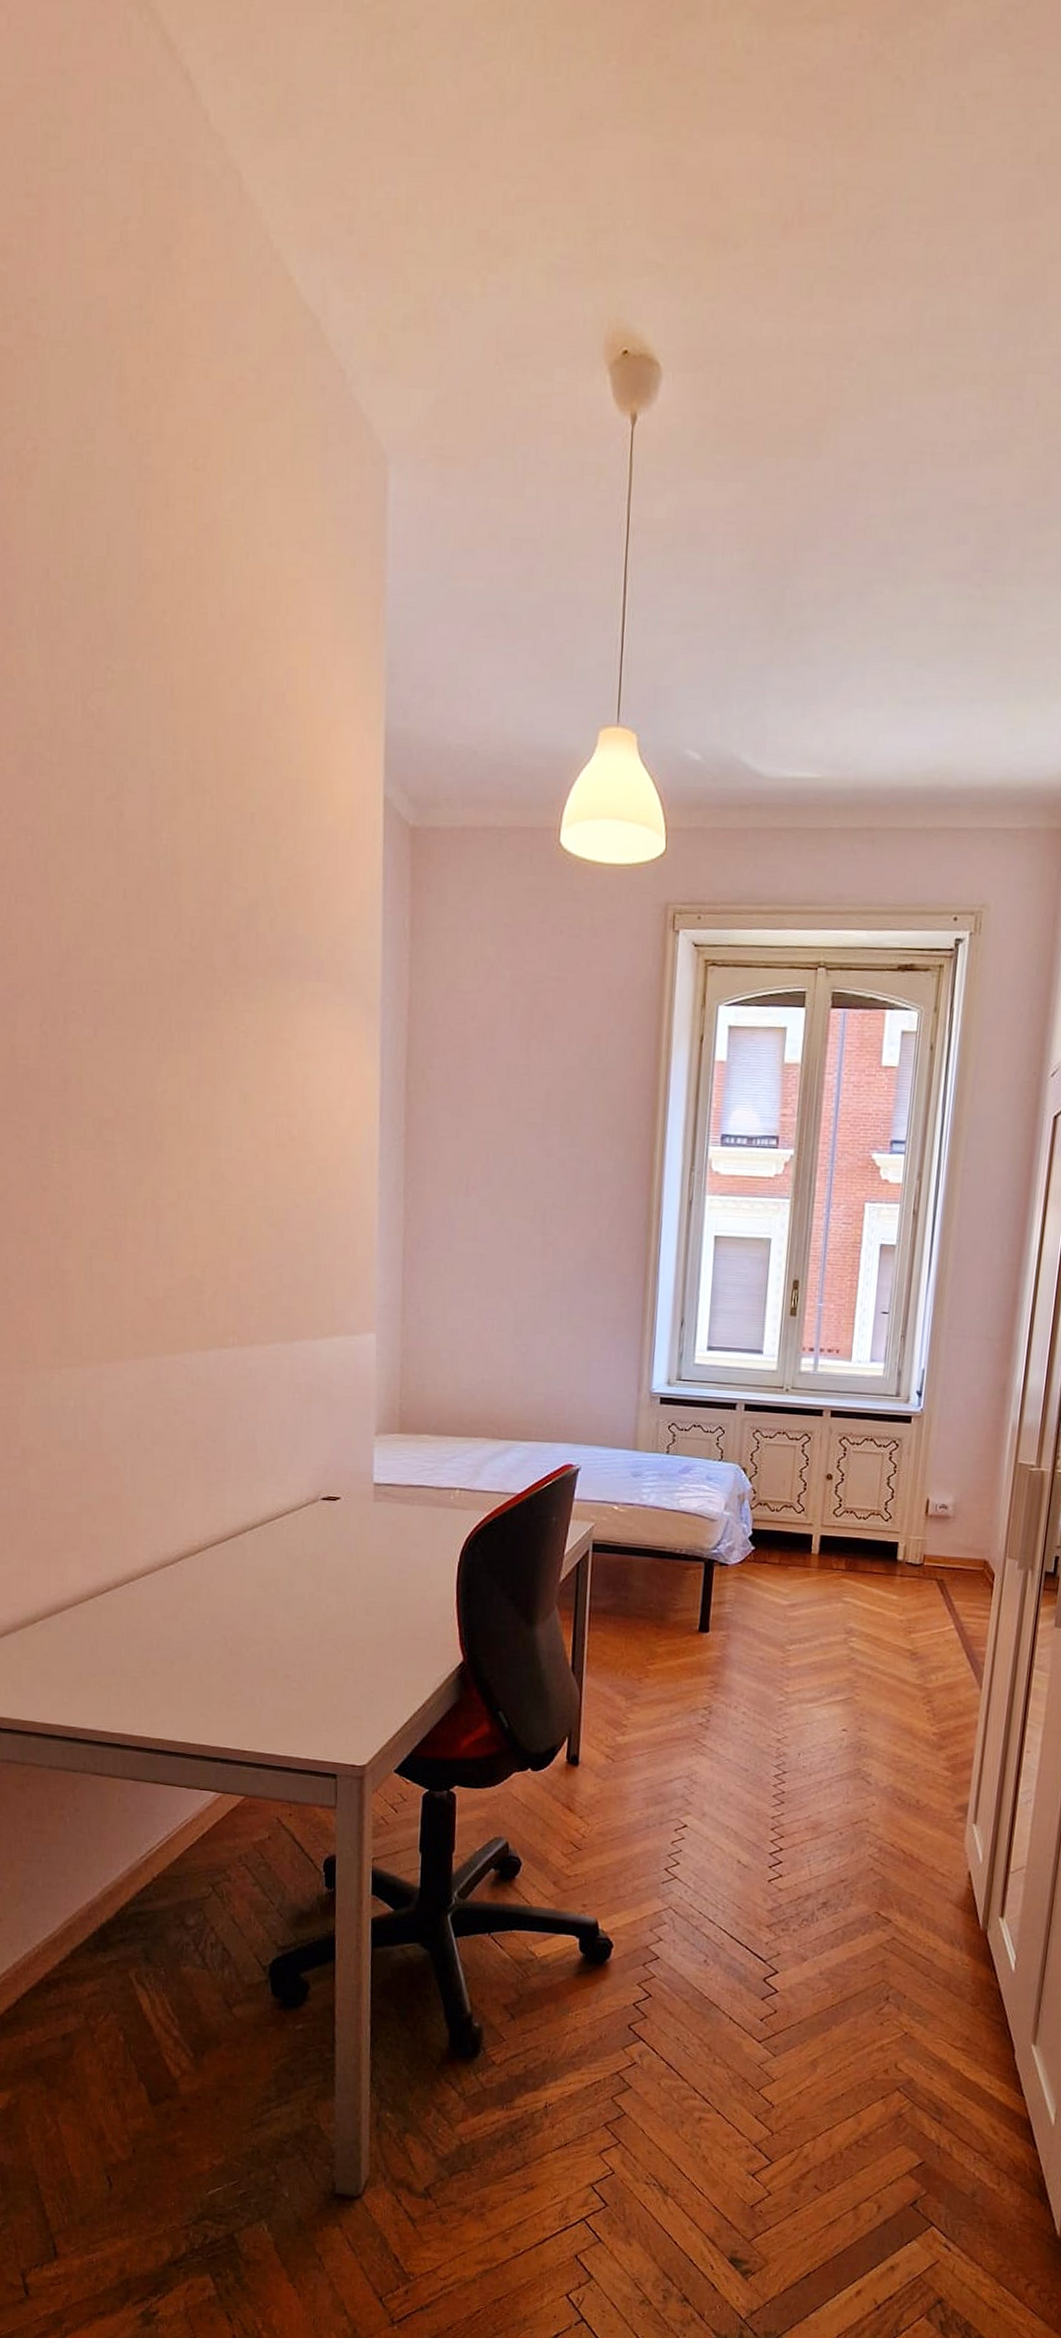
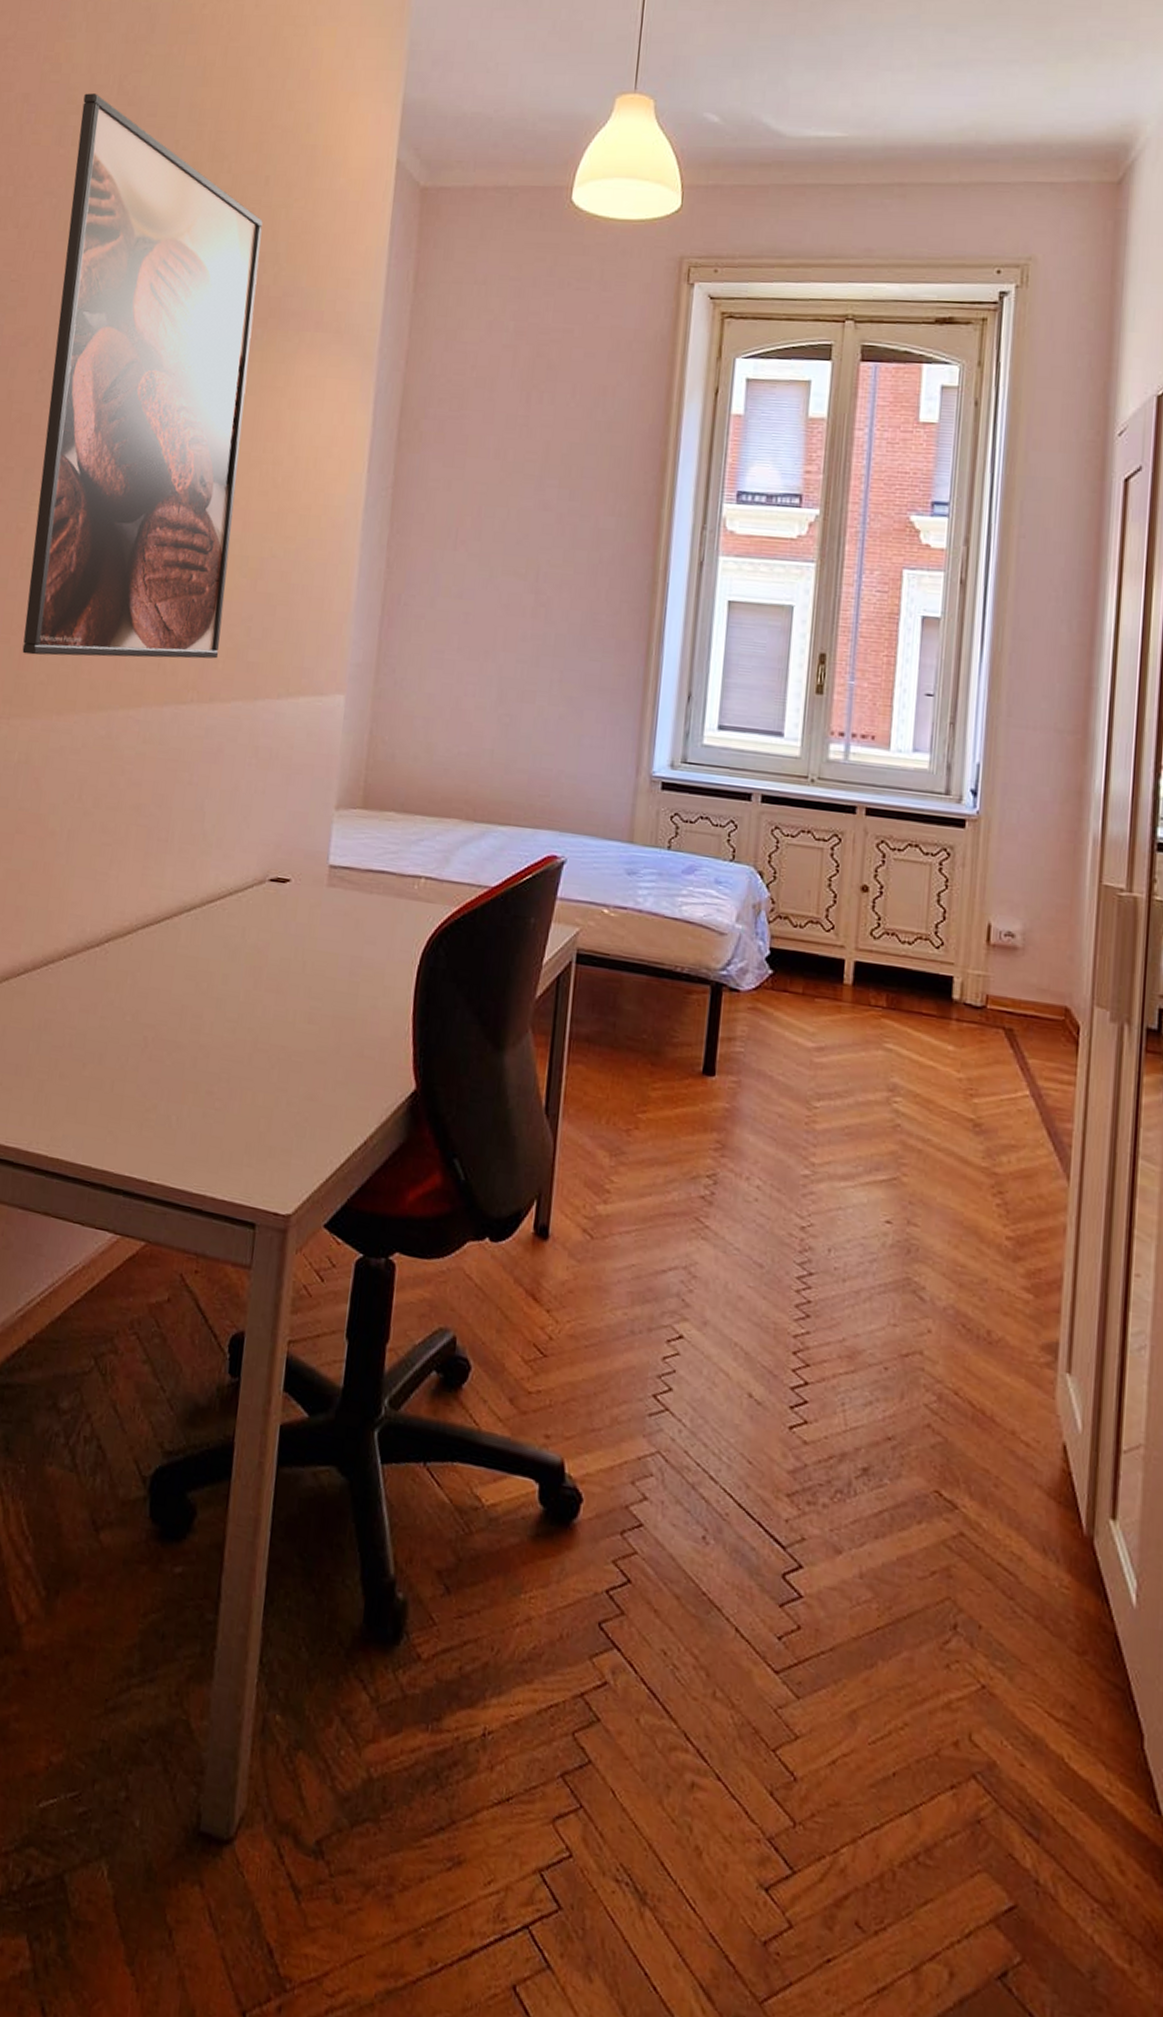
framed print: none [46,714,254,1308] -> present [22,93,263,659]

